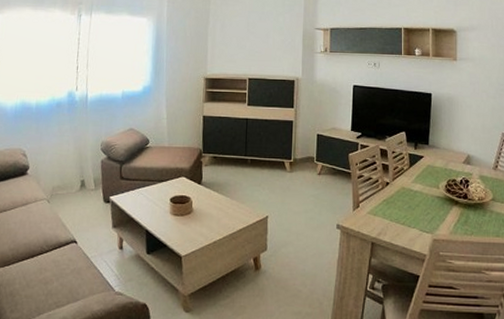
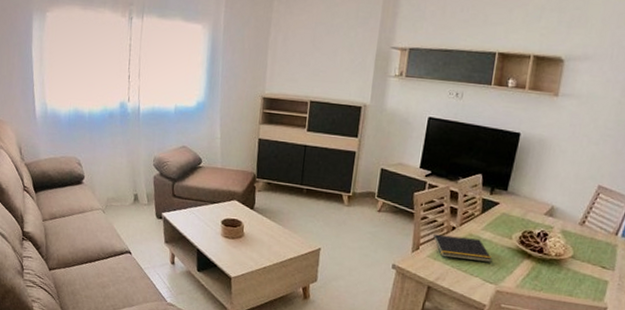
notepad: none [369,190,425,213] -> present [431,233,493,262]

